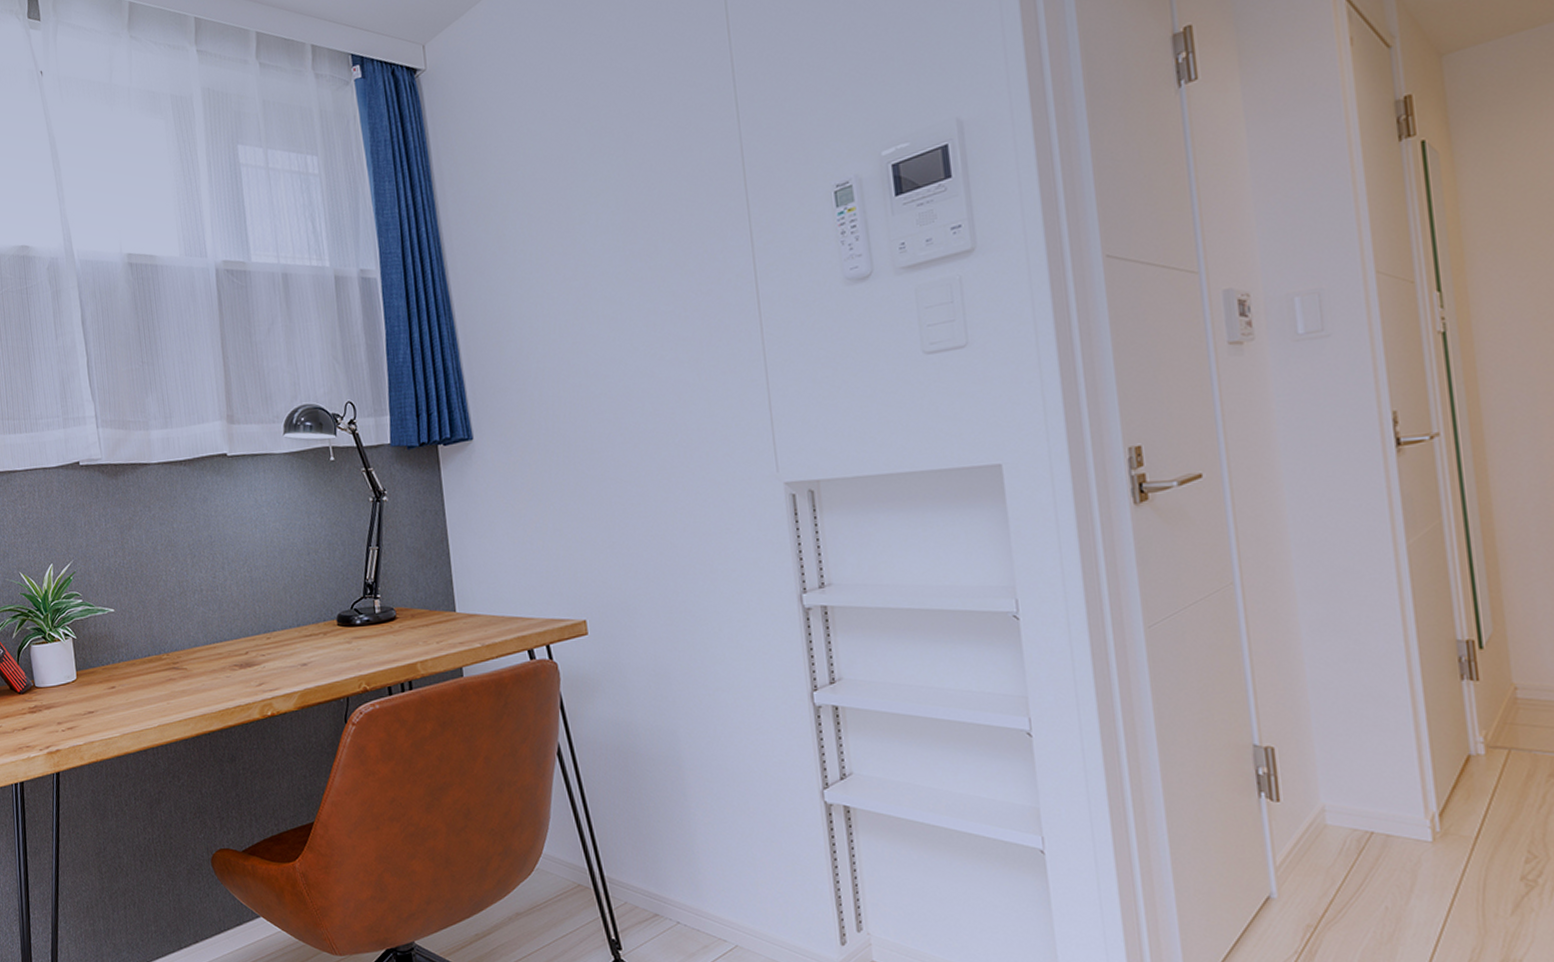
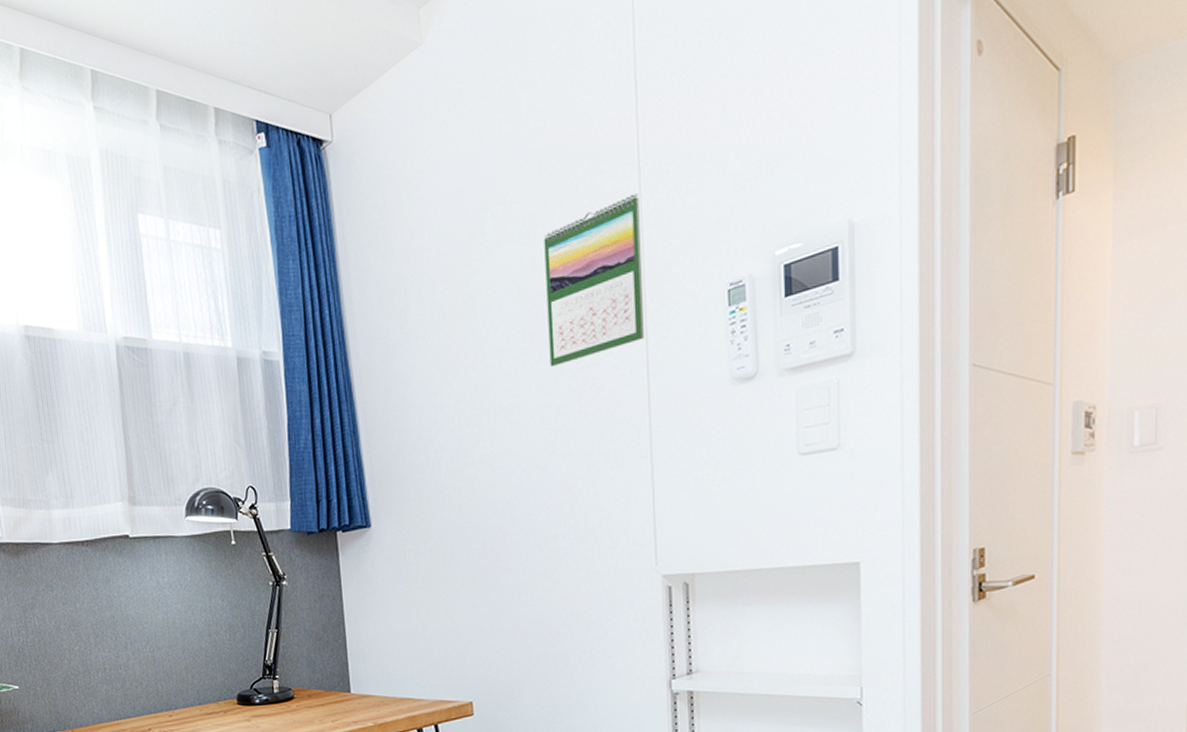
calendar: none [640,103,749,274] -> present [544,193,644,366]

